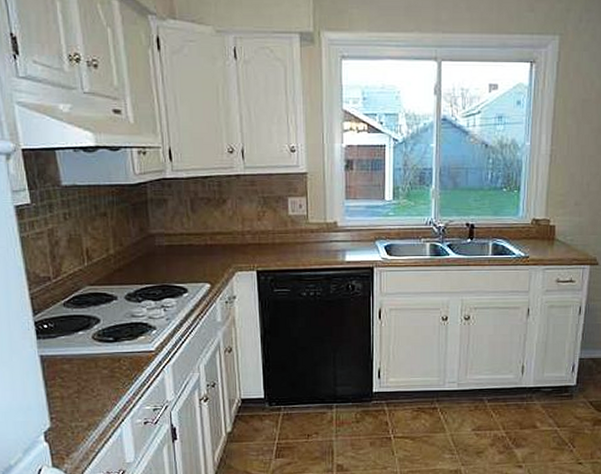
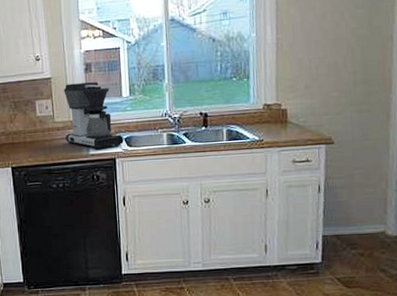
coffee maker: none [320,181,383,257] -> present [64,82,124,150]

